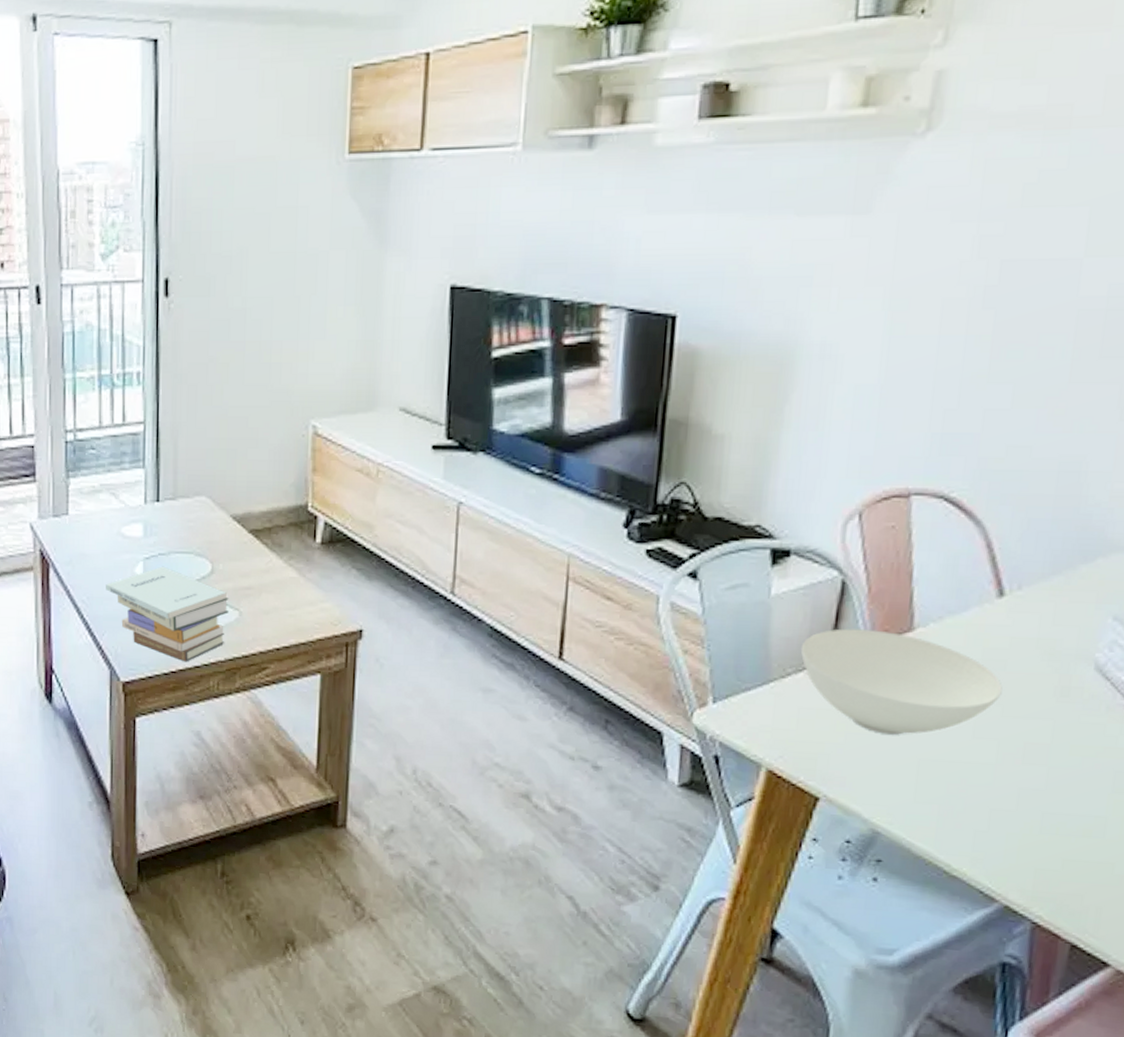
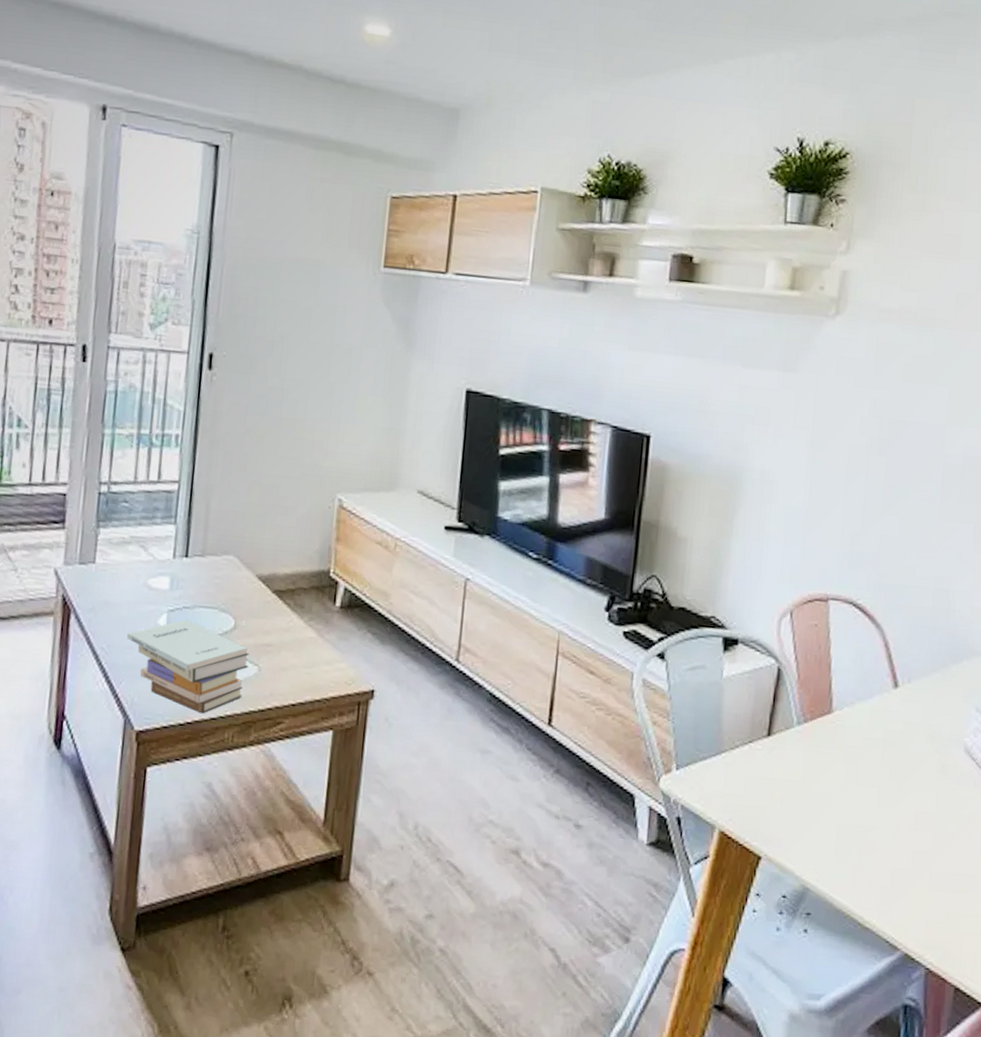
bowl: present [800,628,1003,735] -> none [746,708,899,802]

